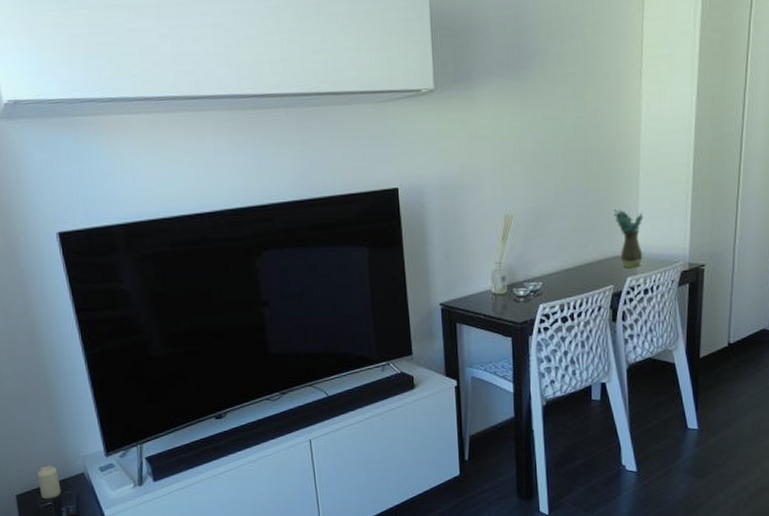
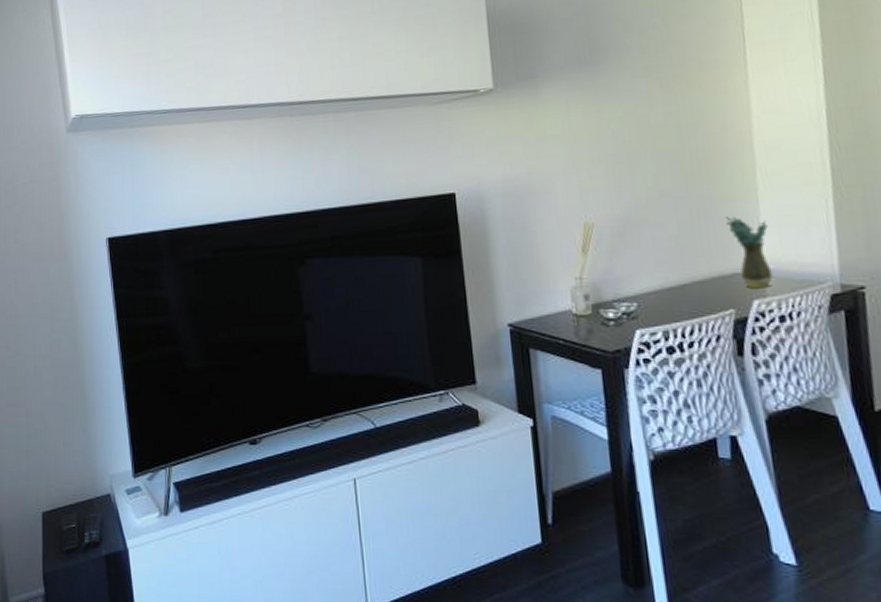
candle: present [37,464,62,500] -> none [64,481,86,521]

